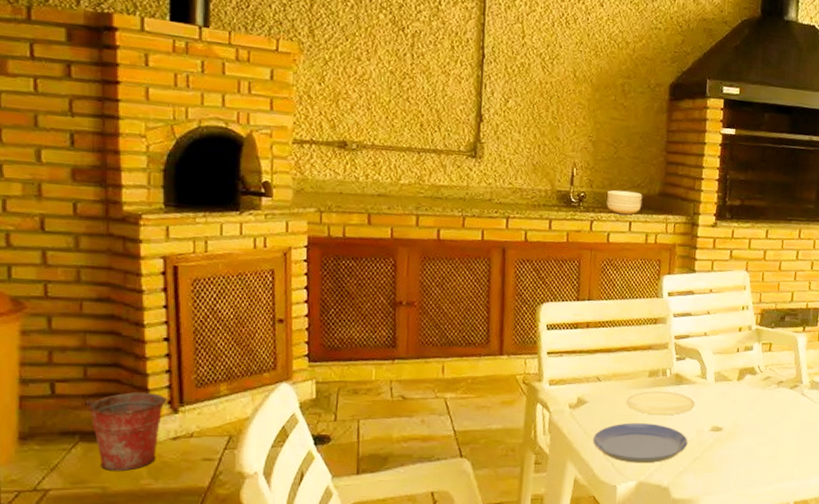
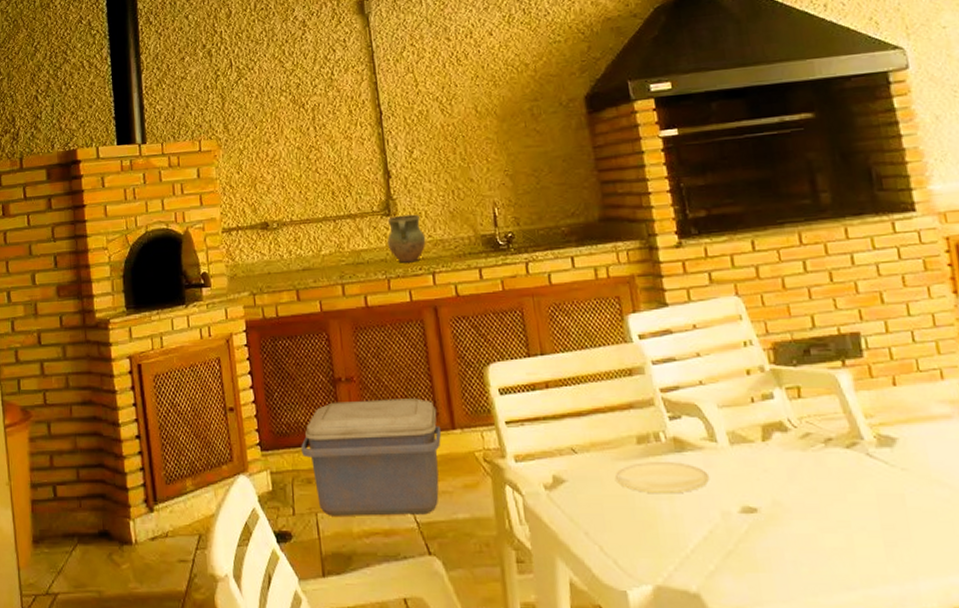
bucket: present [86,392,169,471] -> none [80,492,145,574]
cooler: none [351,323,490,425] -> present [301,398,442,516]
ceramic jug: none [469,159,506,205] -> present [387,214,426,263]
plate: present [592,423,688,463] -> none [582,505,713,560]
bowl: present [606,190,643,215] -> none [538,221,582,251]

